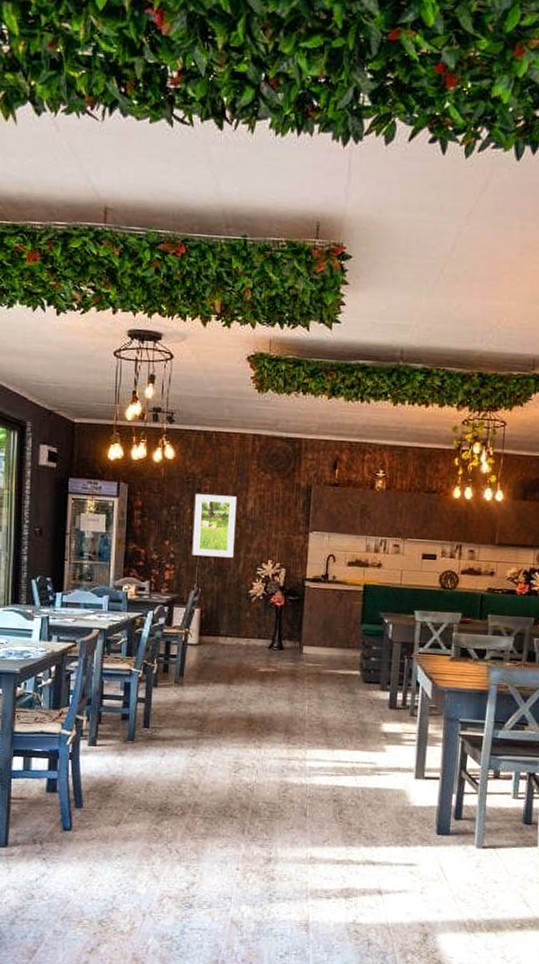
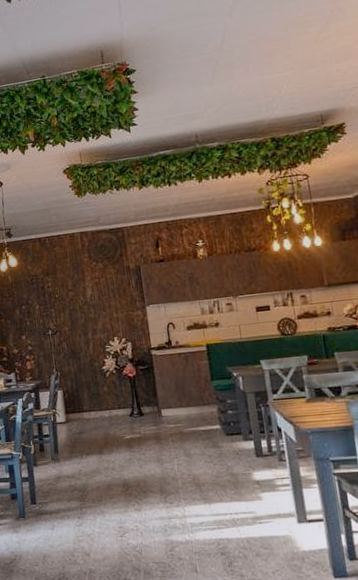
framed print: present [192,494,238,558] -> none [41,287,83,345]

